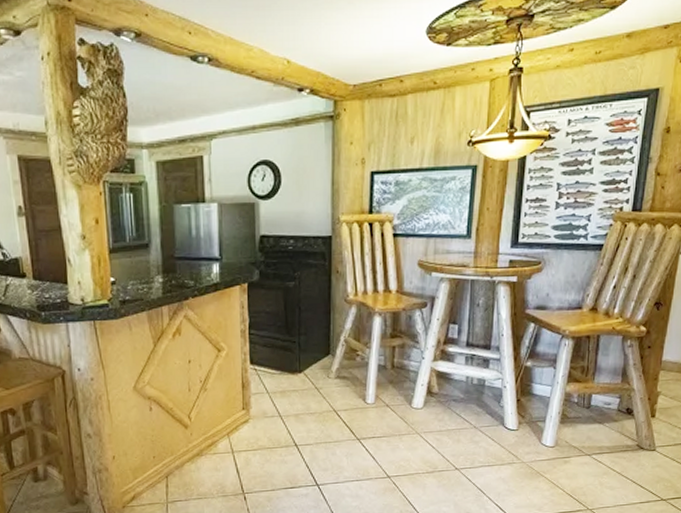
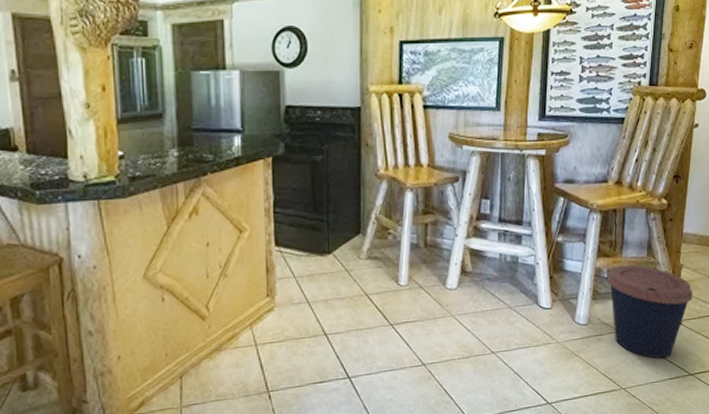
coffee cup: none [578,390,670,483] -> present [608,264,693,359]

